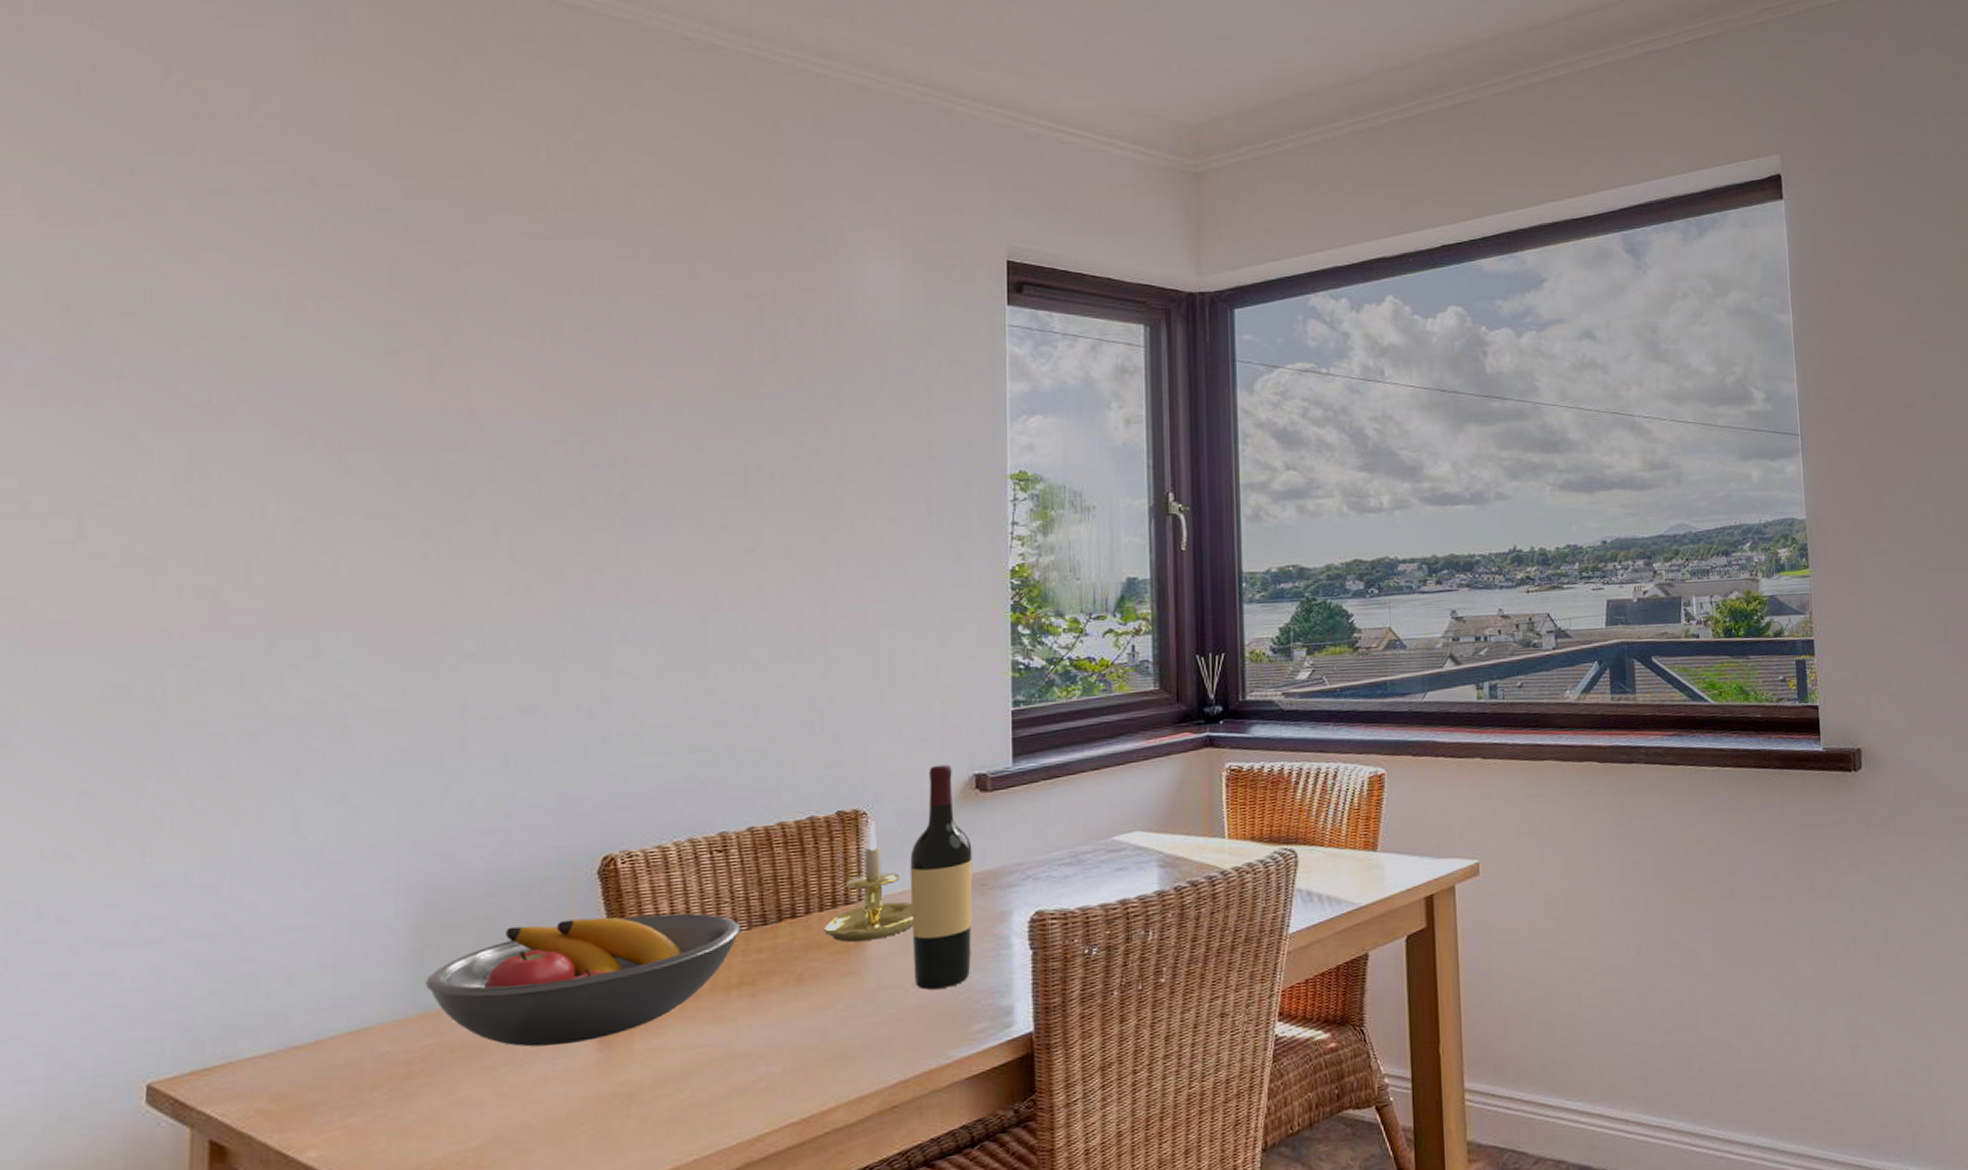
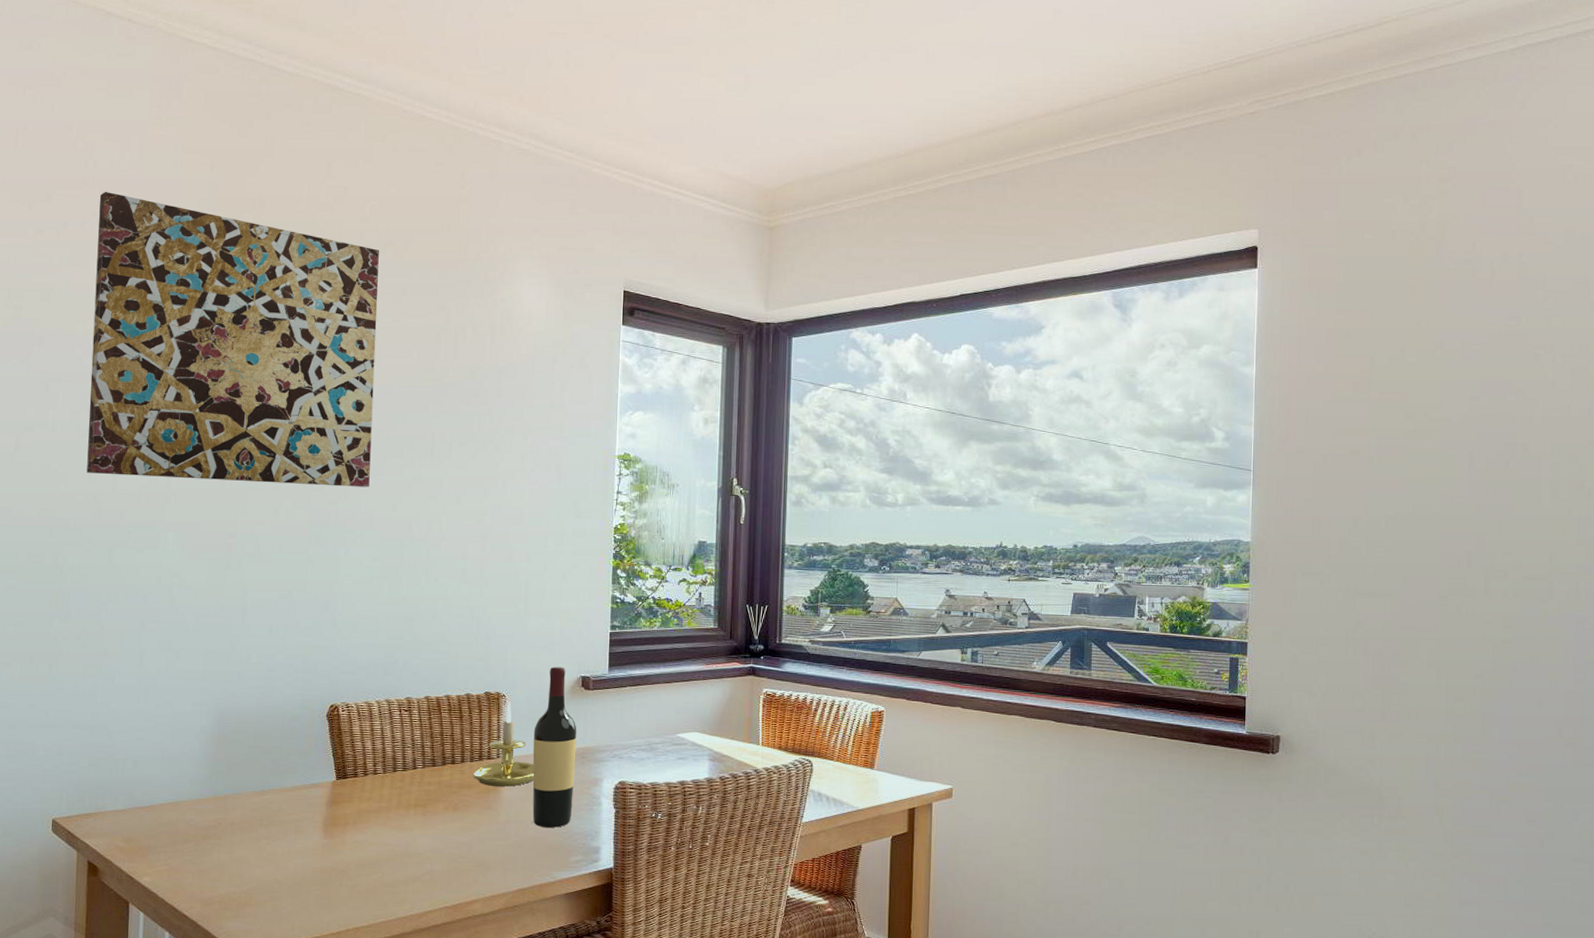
wall art: none [201,157,657,560] -> present [87,191,379,487]
fruit bowl: present [425,913,741,1047] -> none [217,746,418,830]

